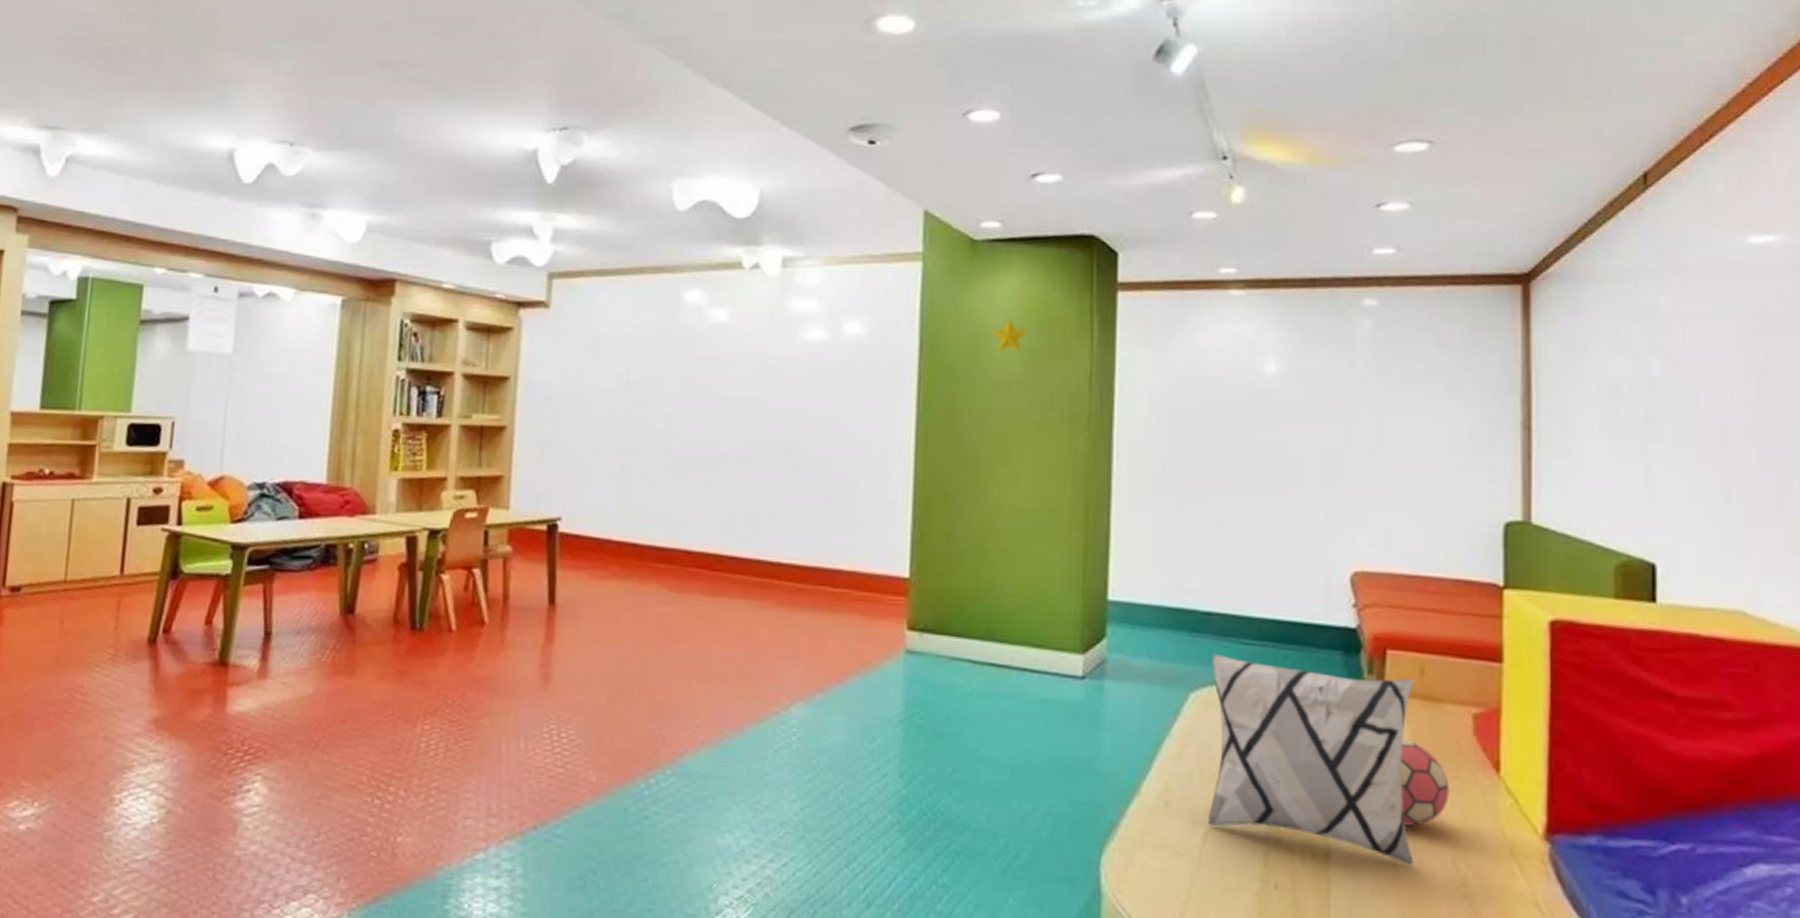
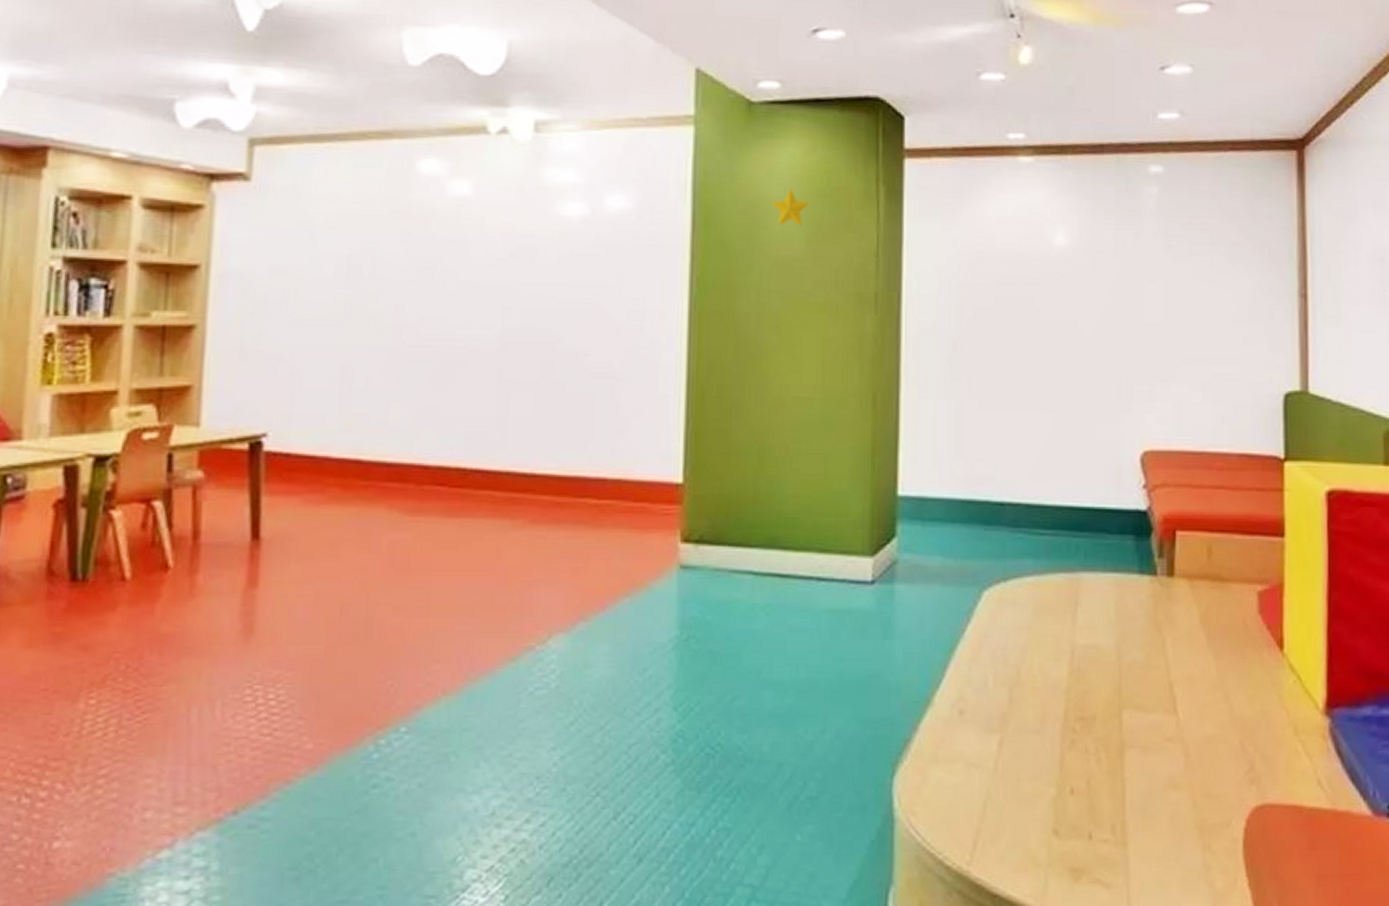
decorative pillow: present [1208,653,1415,866] -> none [1003,546,1205,755]
toy ball: present [1400,739,1451,826] -> none [1190,623,1238,713]

